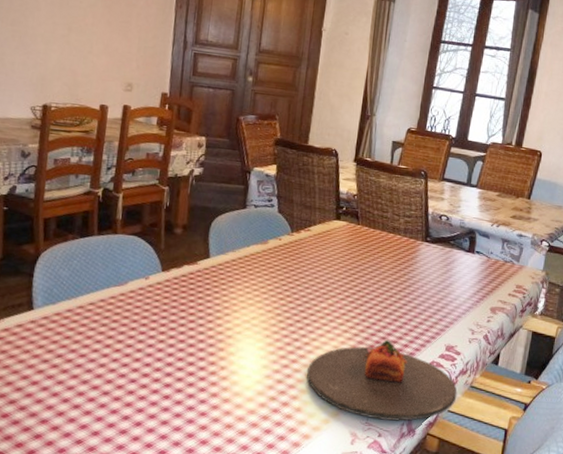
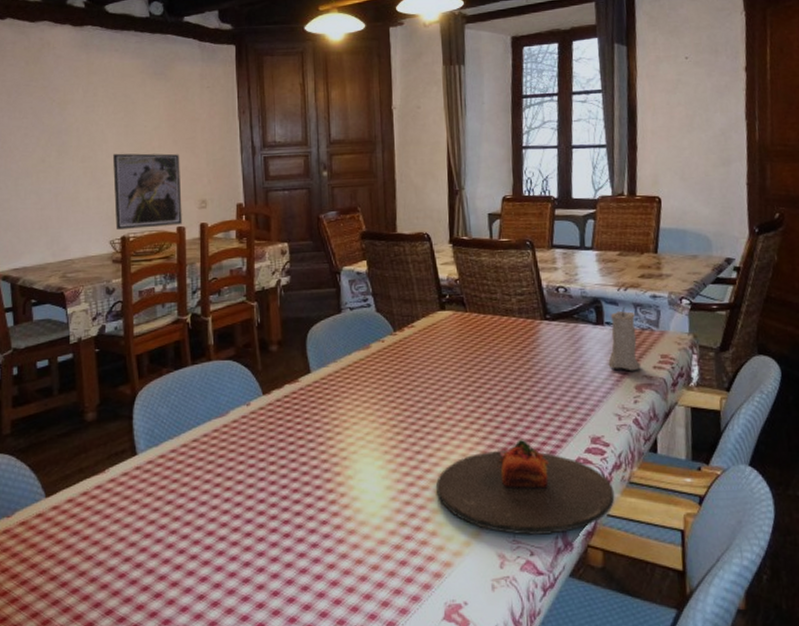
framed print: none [38,22,112,104] -> present [113,153,182,231]
candle: none [472,241,502,296] -> present [608,307,641,371]

